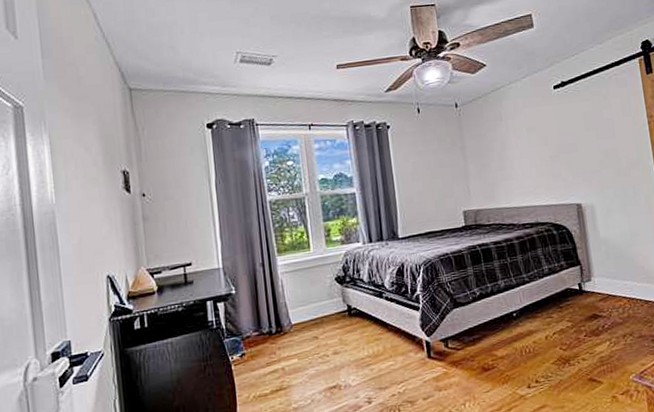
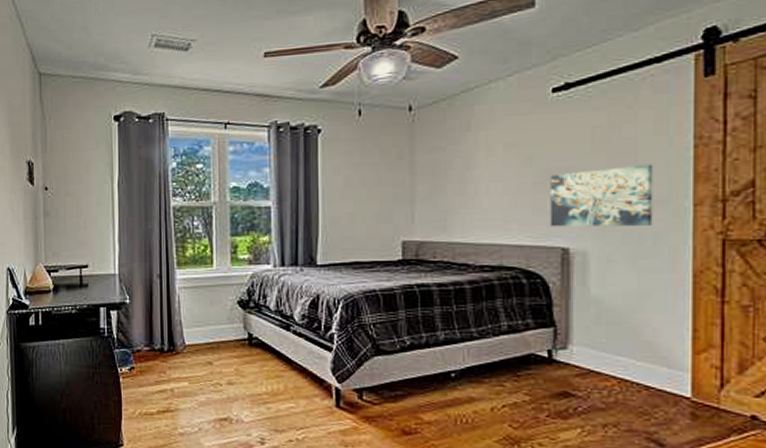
wall art: none [561,137,632,189] -> present [550,164,653,227]

